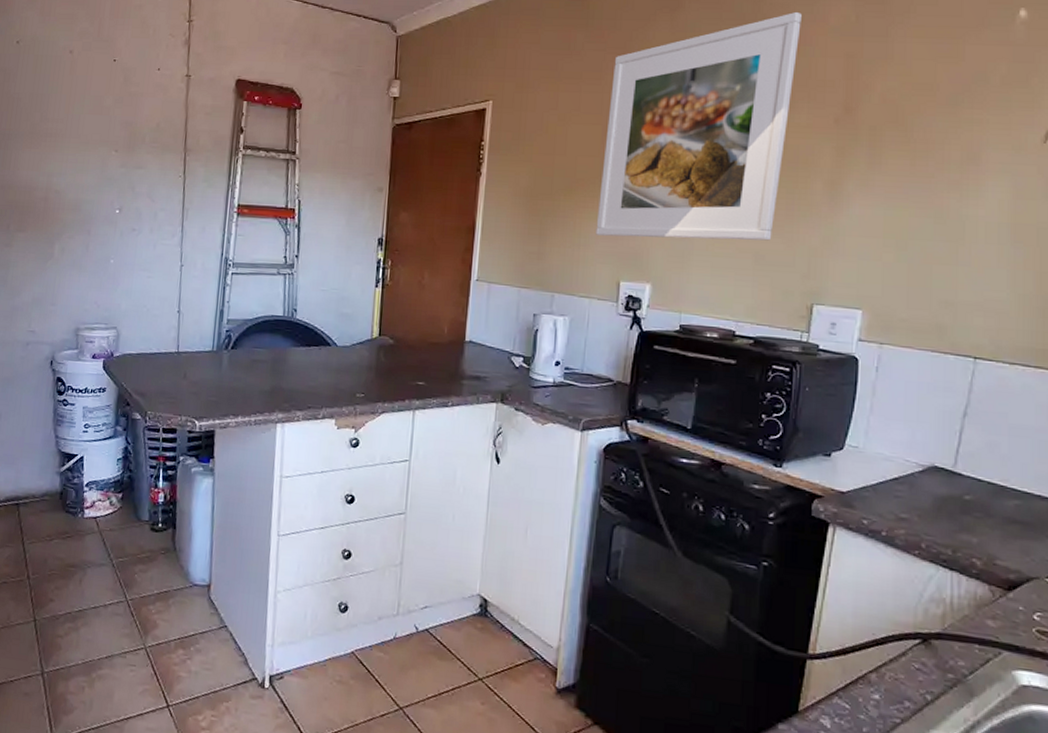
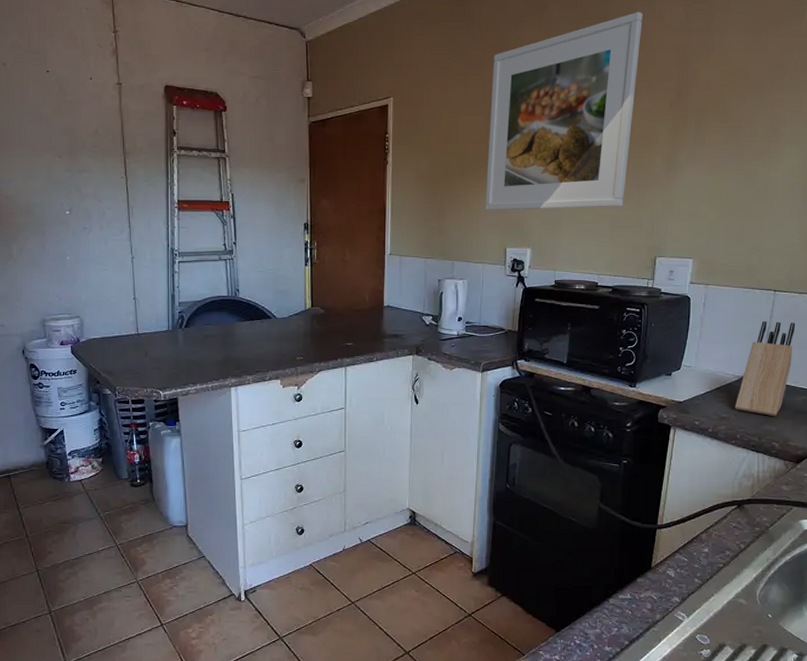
knife block: none [918,395,1005,524] -> present [734,320,796,417]

